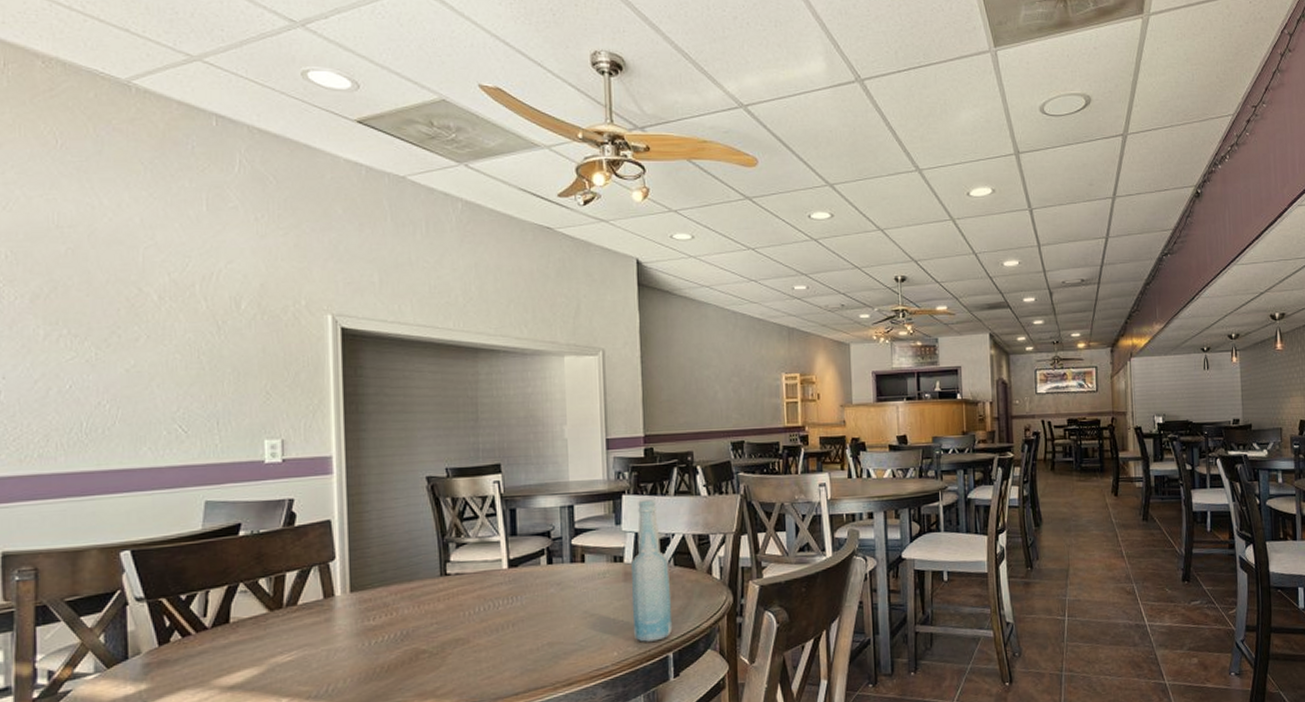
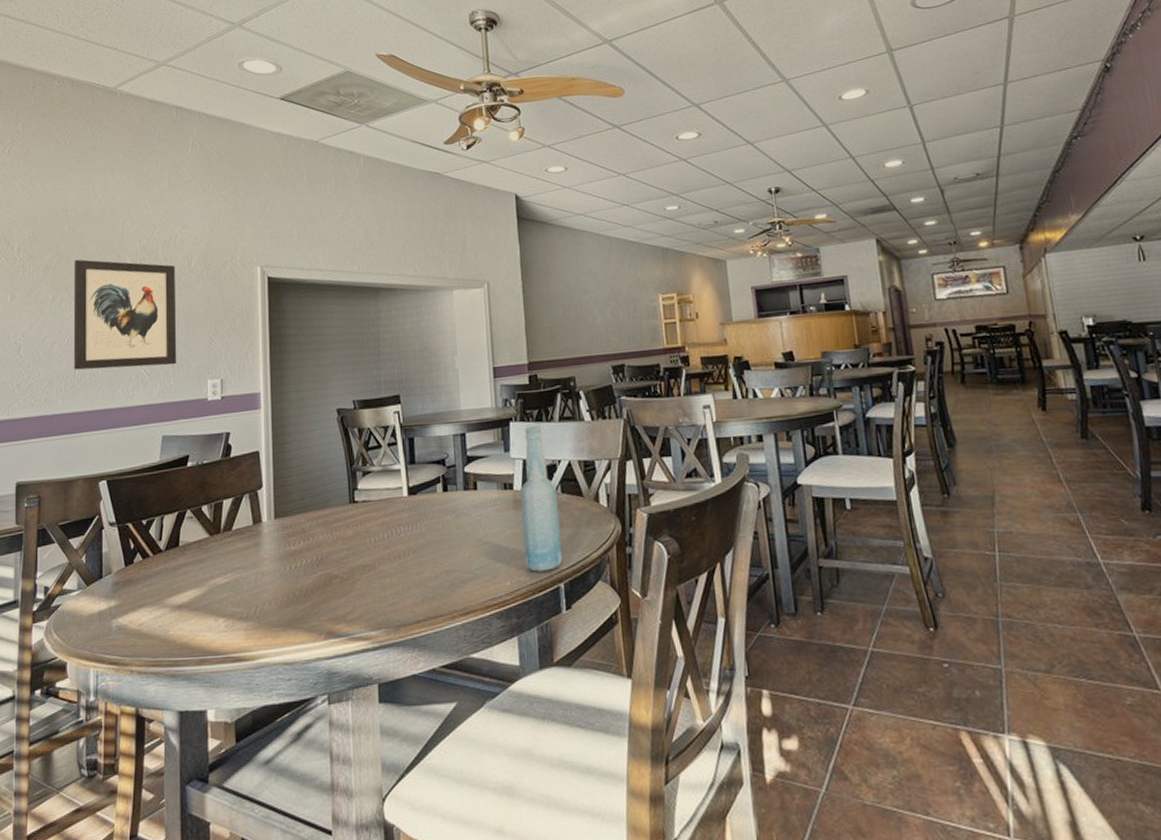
wall art: none [75,289,224,423] -> present [73,259,177,370]

